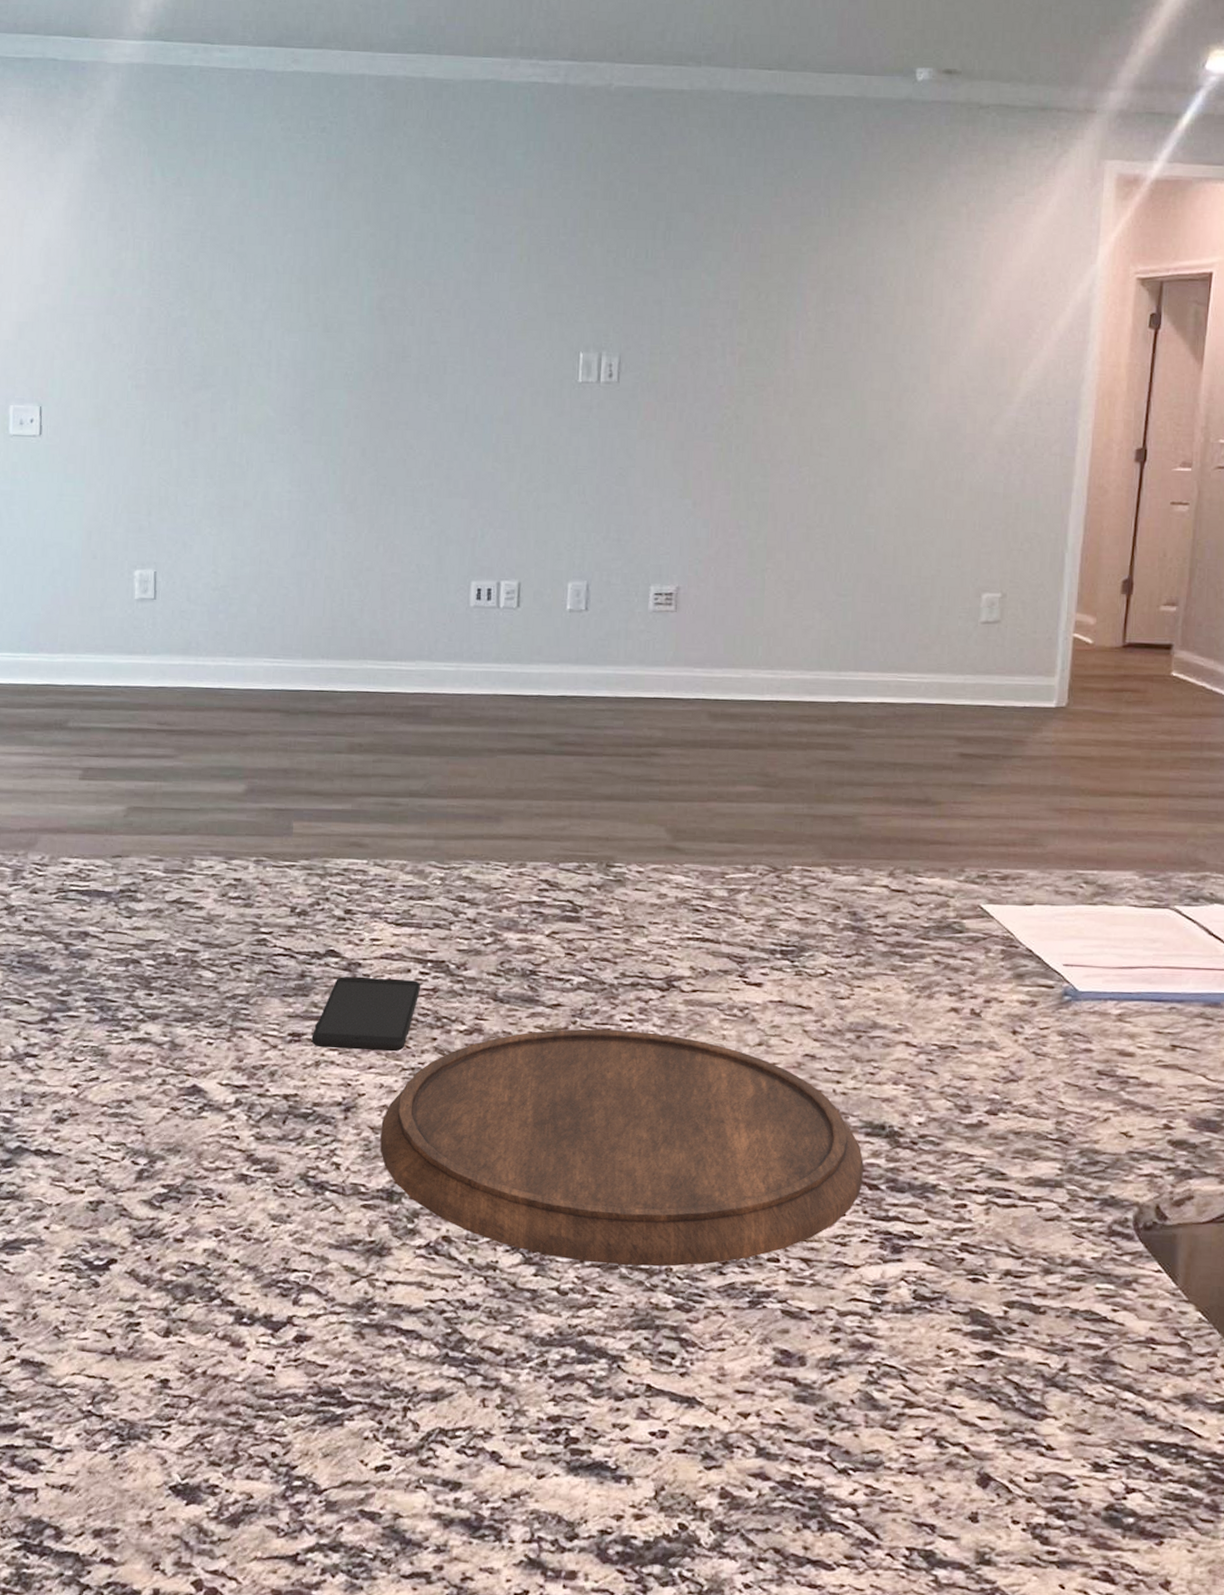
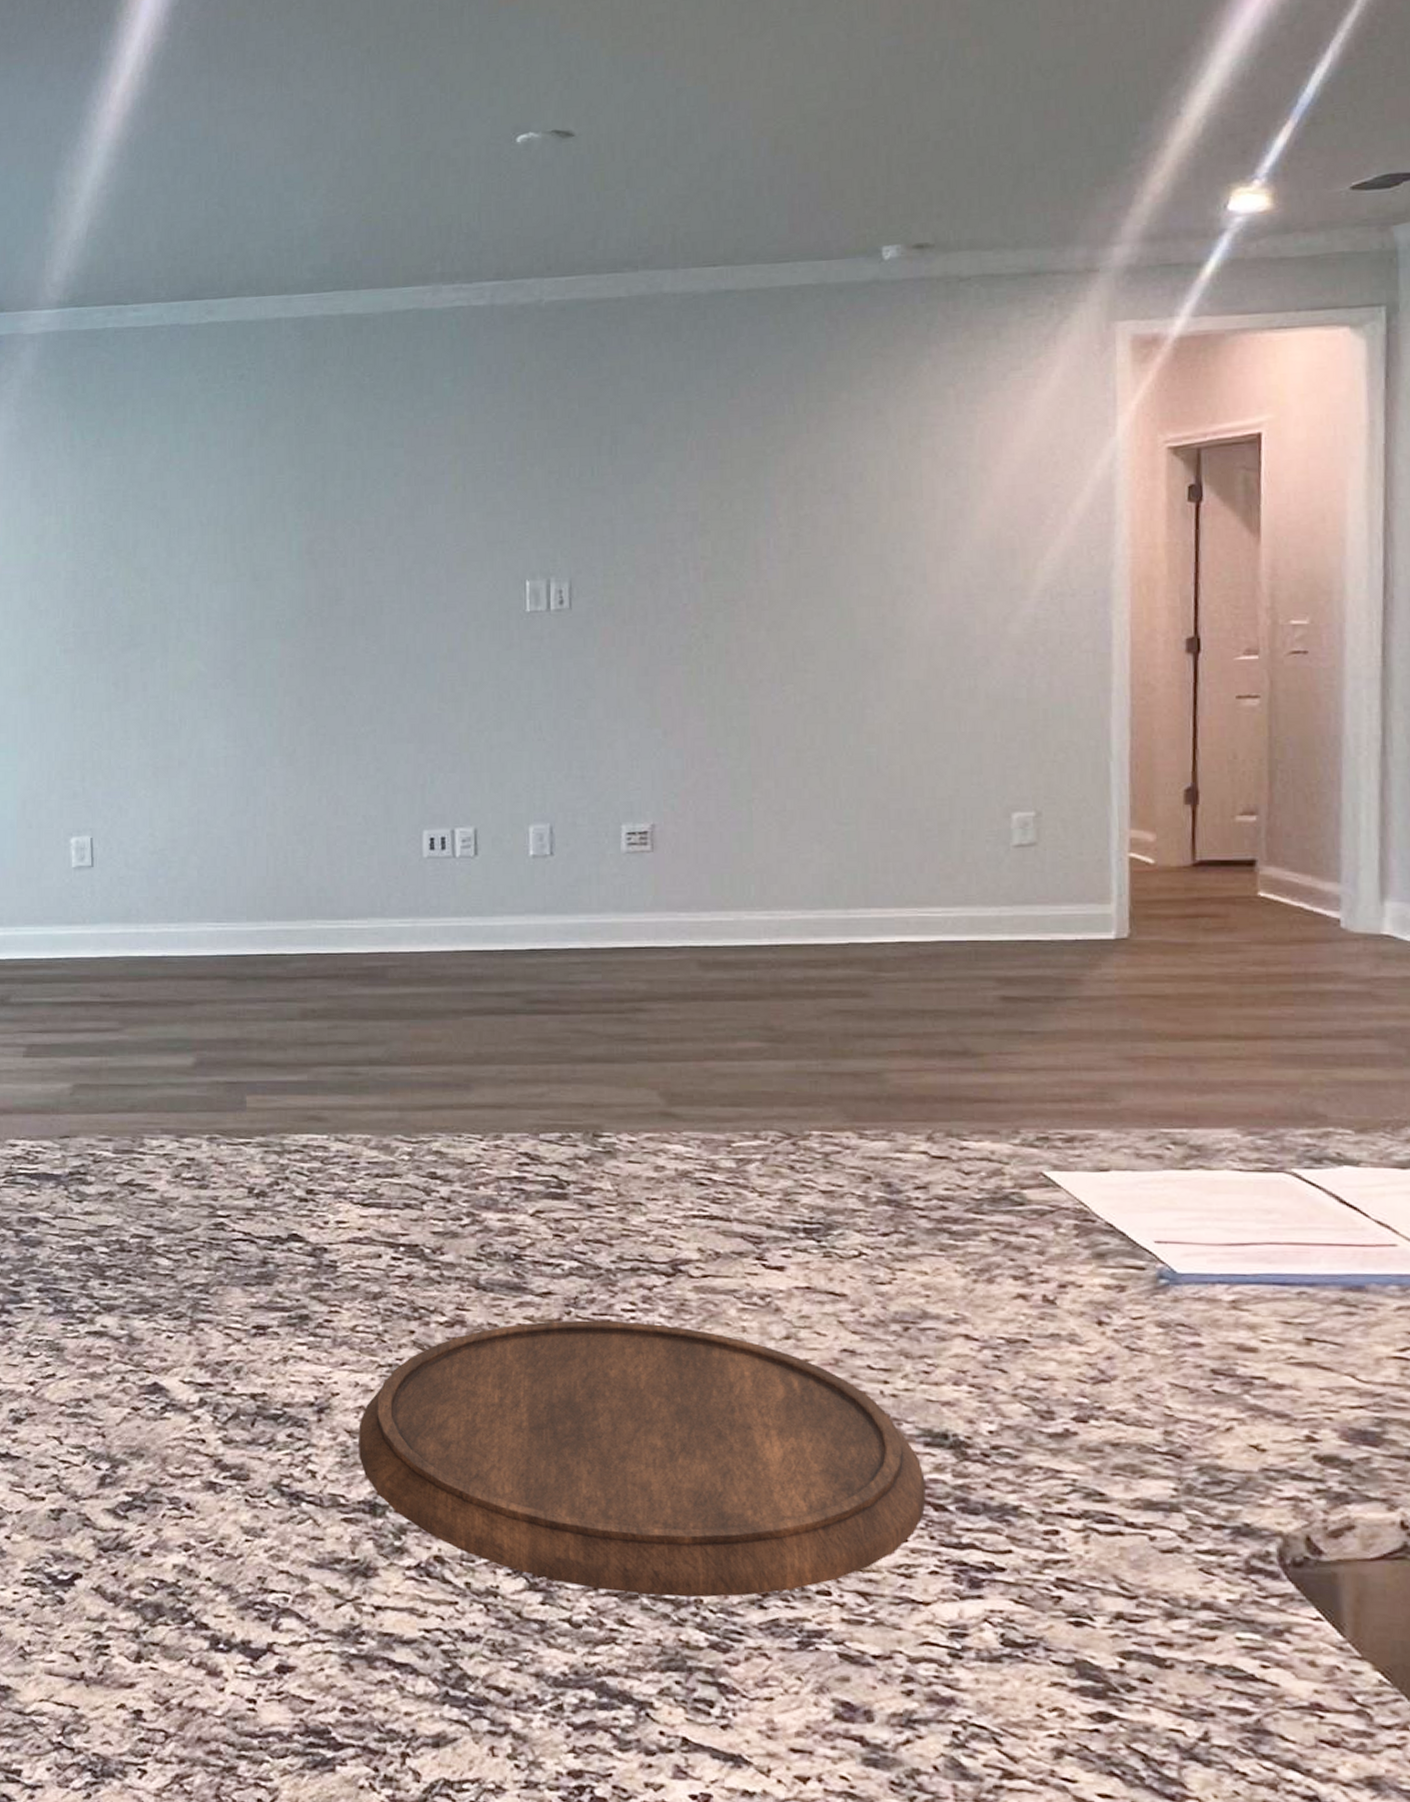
mobile phone: present [311,977,421,1052] -> none [277,1263,394,1346]

